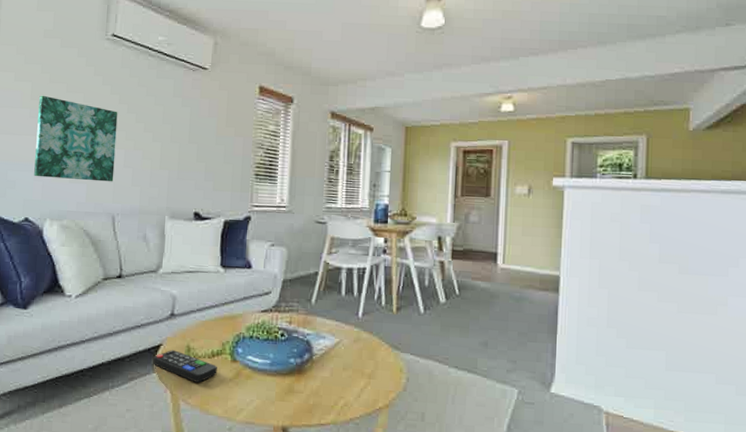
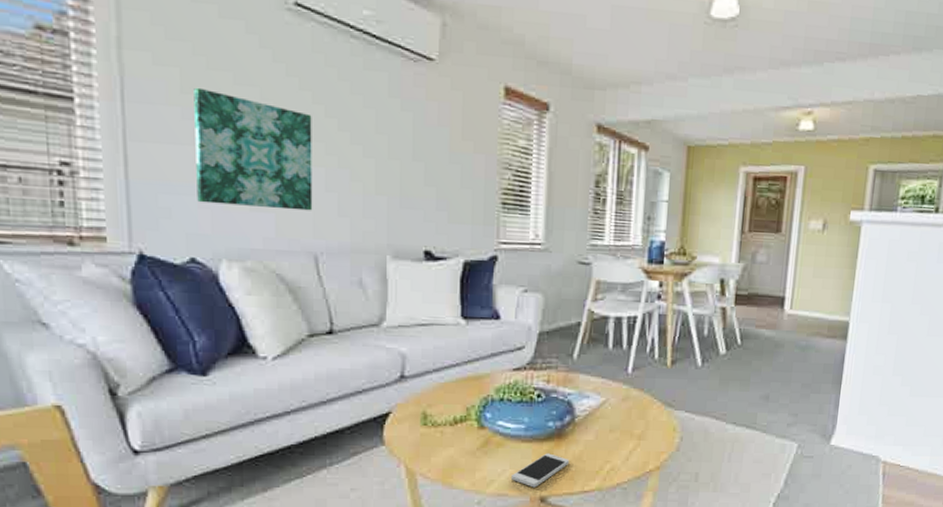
remote control: present [153,350,217,383] -> none [381,418,461,454]
smartphone: none [258,387,308,418] -> present [512,453,570,488]

